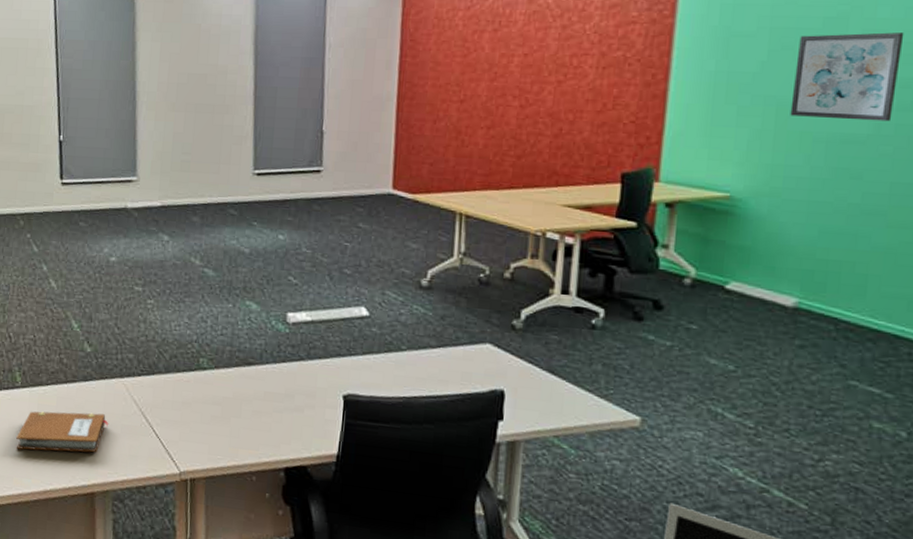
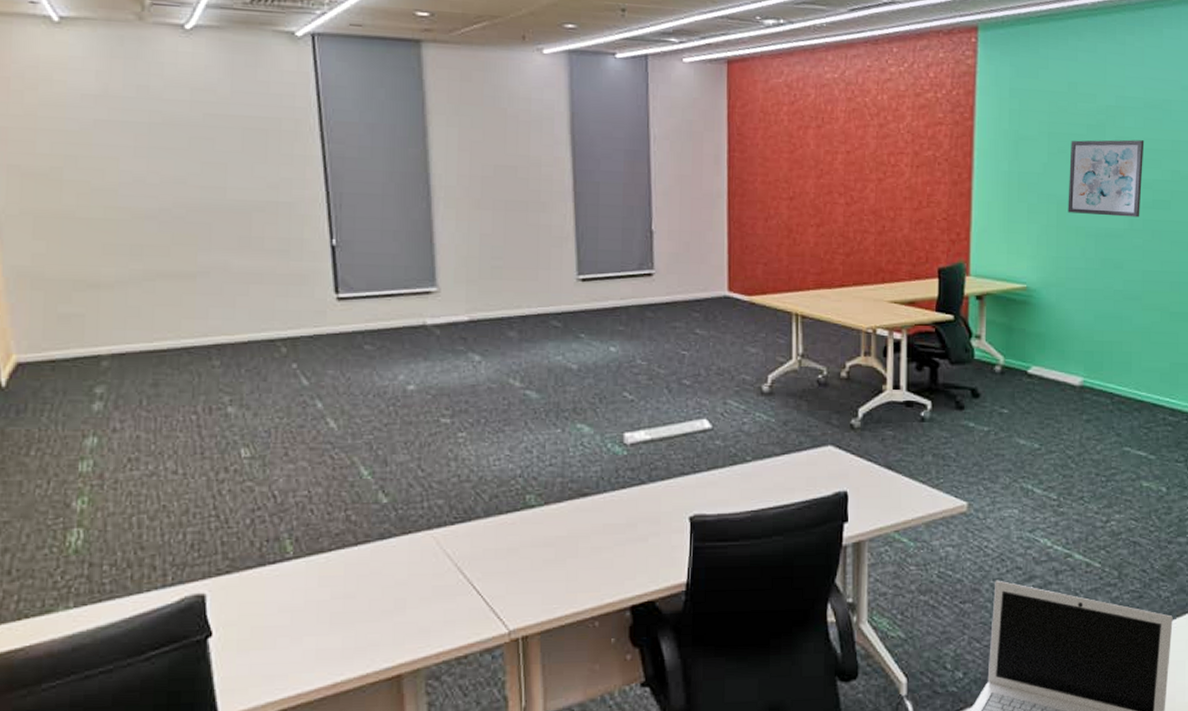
notebook: present [16,411,109,453] -> none [290,577,416,637]

